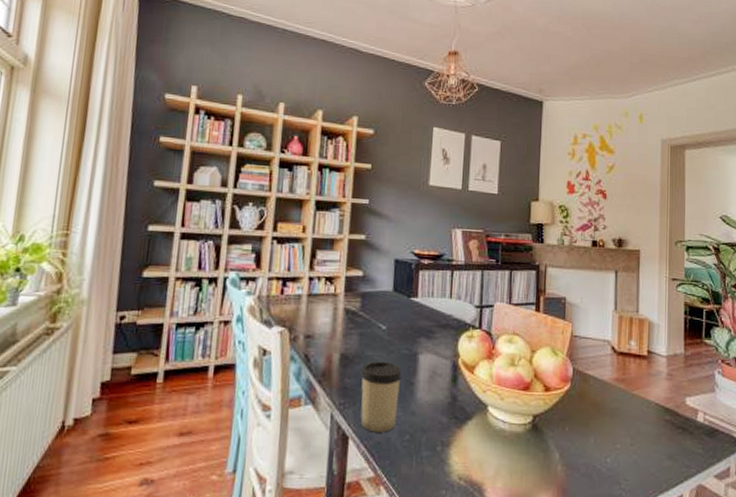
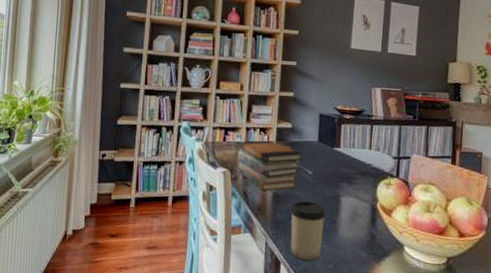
book stack: none [298,291,375,352] -> present [237,140,303,191]

